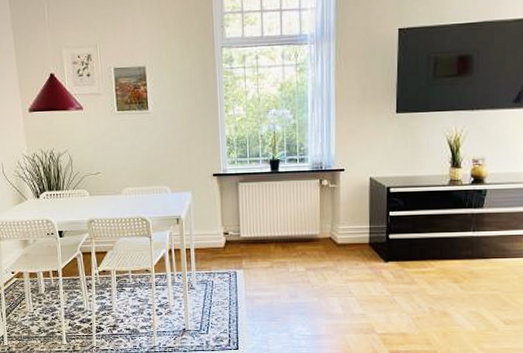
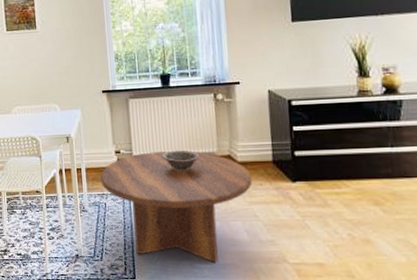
coffee table: none [208,233,350,335] -> present [100,151,253,263]
decorative bowl: none [269,232,303,252] -> present [163,150,200,172]

